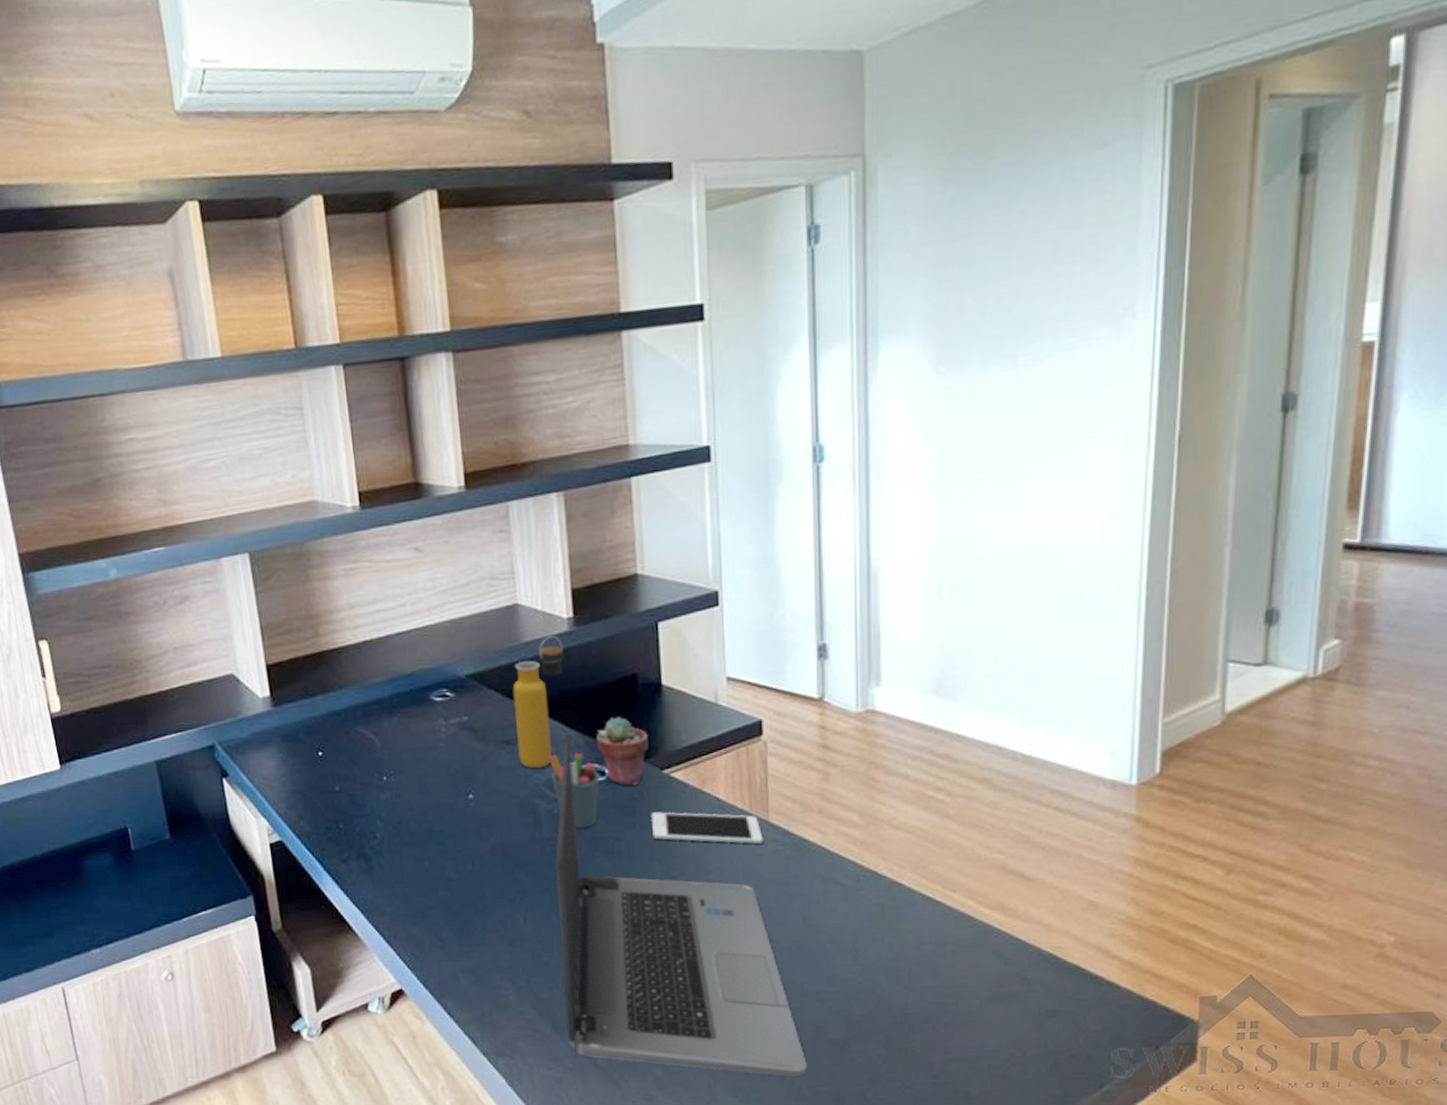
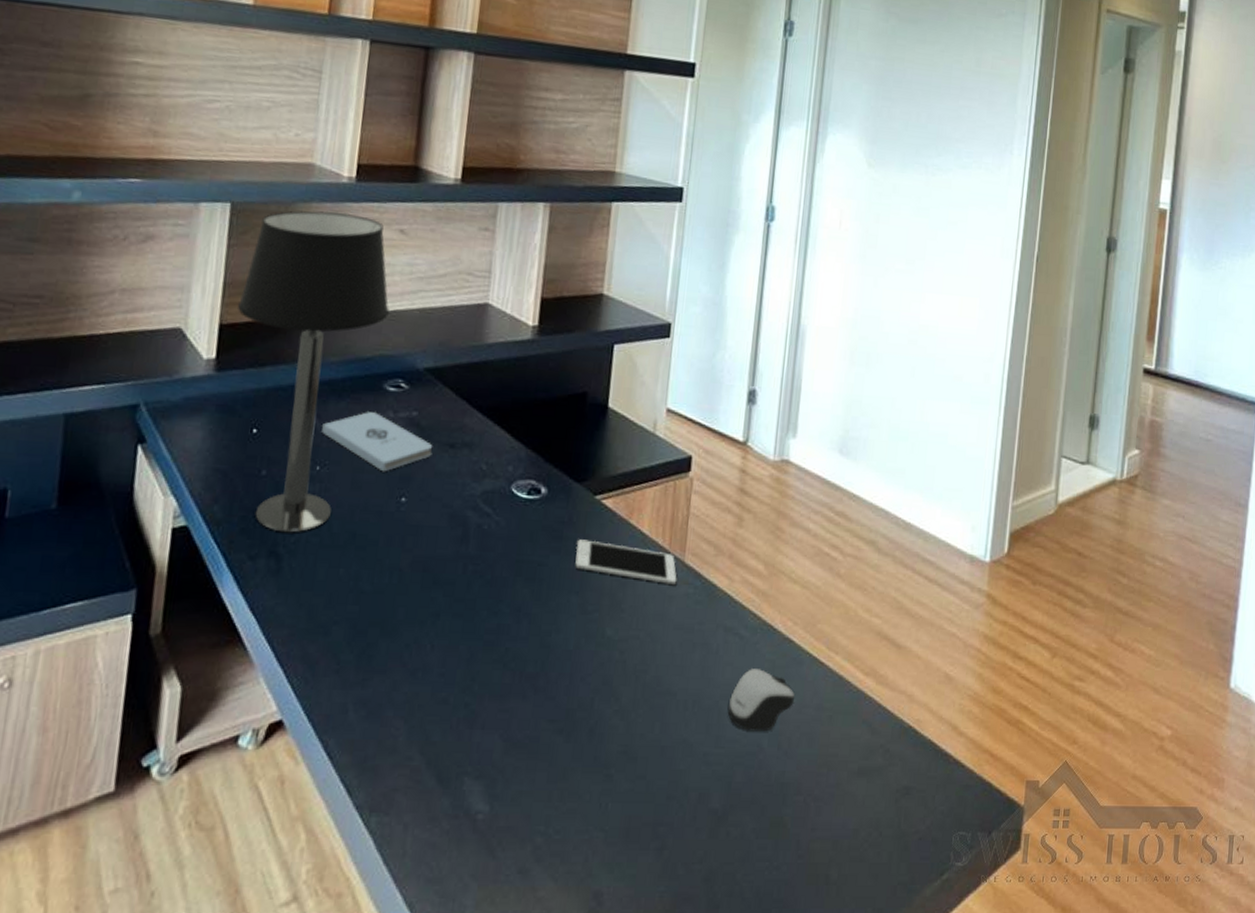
table lamp: none [277,541,420,837] -> present [237,210,389,533]
notepad: none [379,722,490,775] -> present [321,412,433,472]
water bottle: present [512,636,564,769] -> none [459,341,524,478]
pen holder: present [549,752,601,829] -> none [486,464,536,549]
laptop computer: present [555,736,807,1077] -> none [451,447,685,851]
potted succulent: present [595,717,648,786] -> none [537,434,587,508]
computer mouse: none [836,913,910,970] -> present [727,669,795,732]

